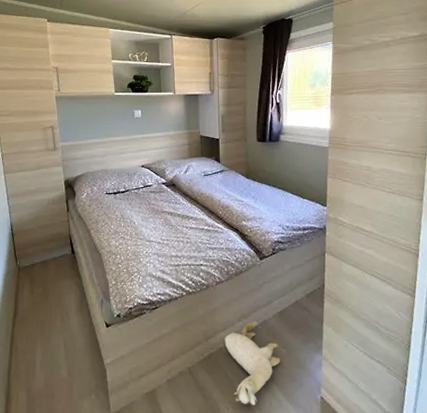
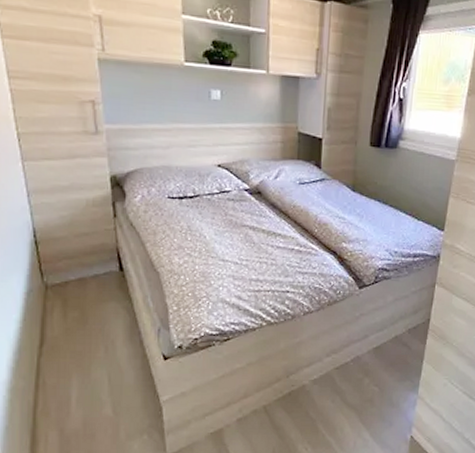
plush toy: present [224,321,281,406] -> none [308,356,372,445]

